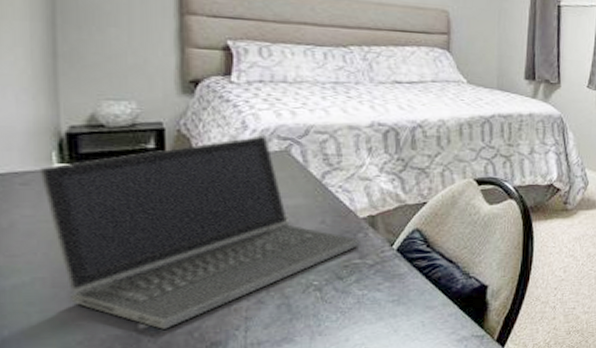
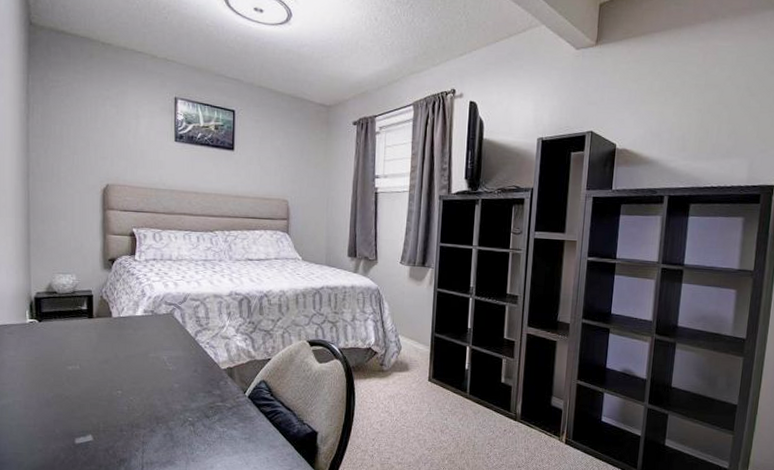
laptop computer: present [39,135,360,329] -> none [18,301,222,446]

